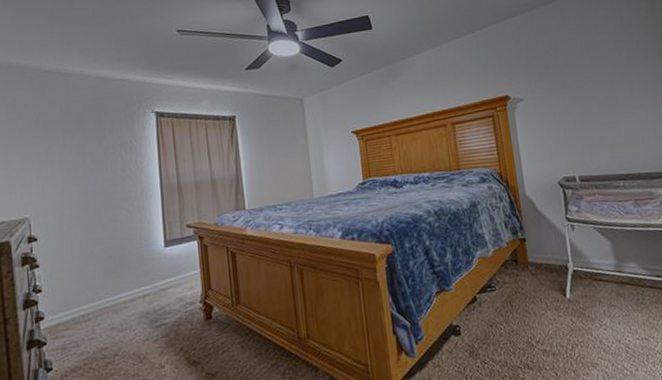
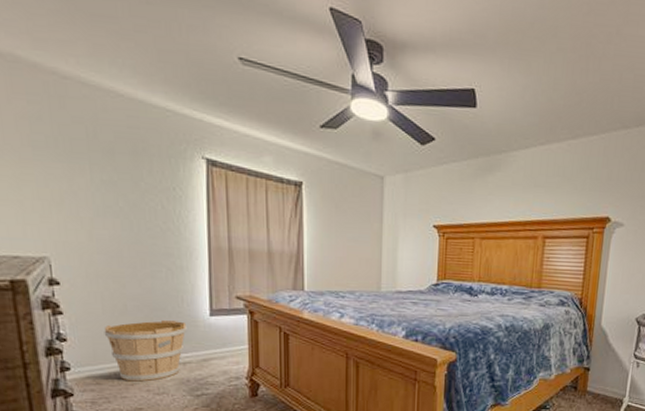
wooden bucket: none [73,256,145,323] -> present [104,320,187,382]

